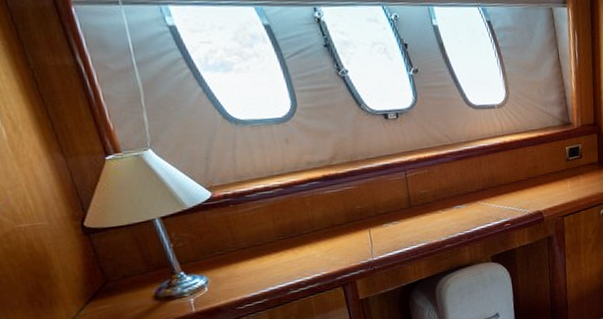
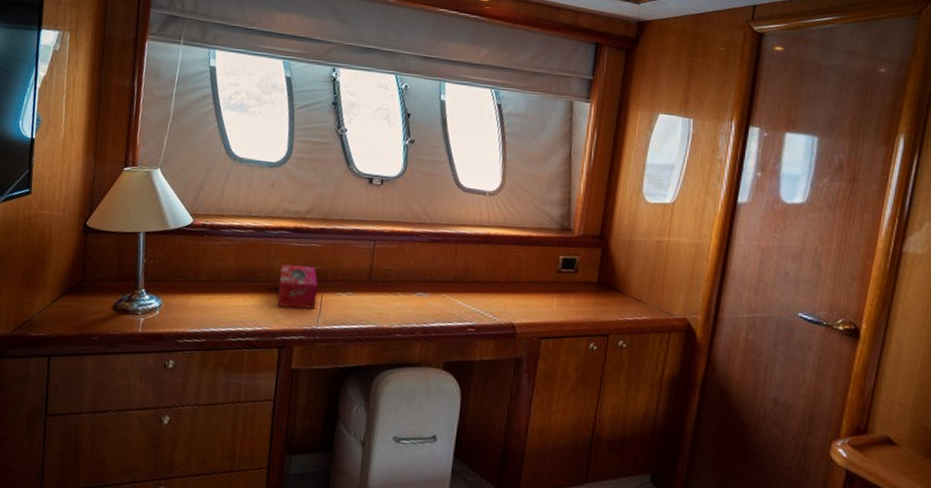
tissue box: none [321,207,367,252] -> present [277,264,319,309]

